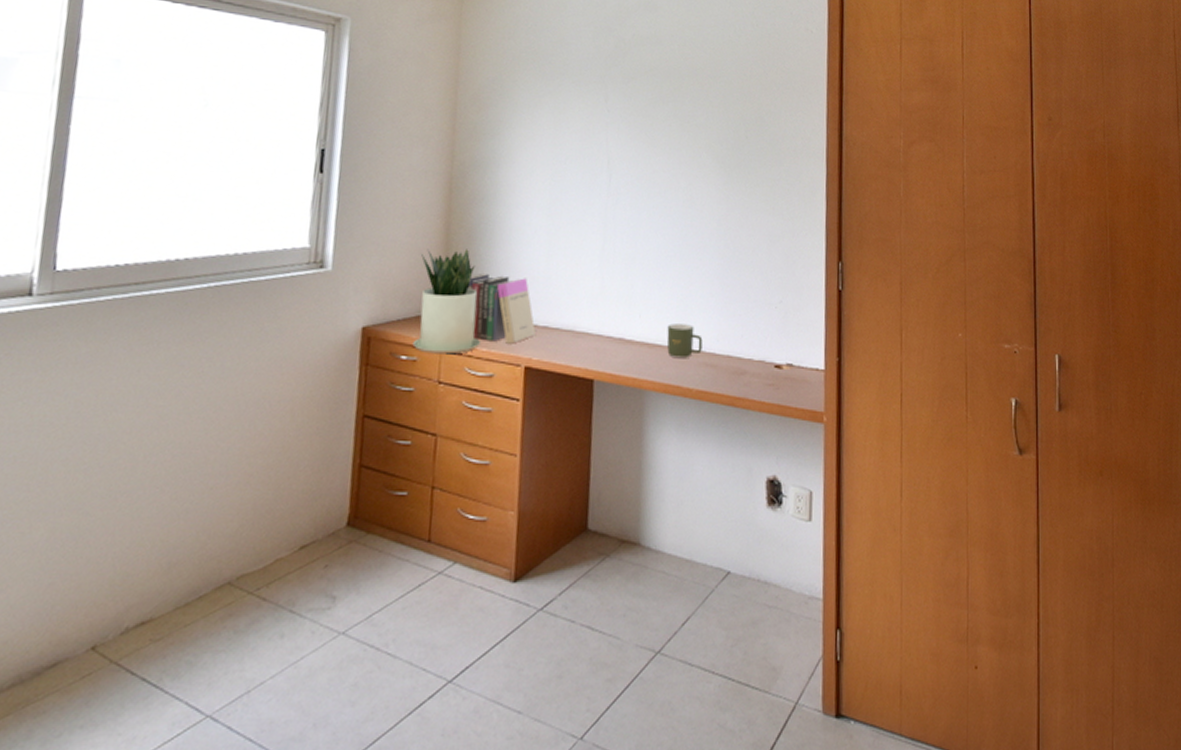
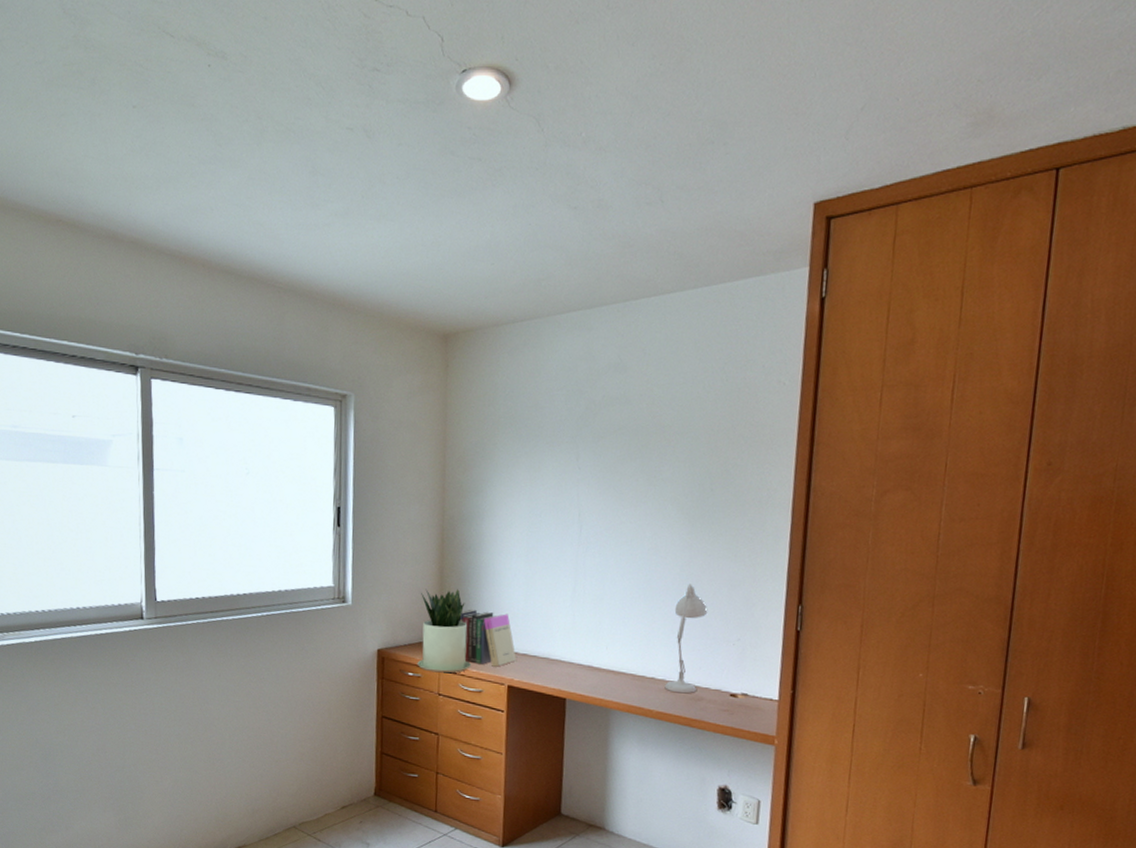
mug: present [667,324,703,359] -> none [630,655,663,685]
desk lamp: none [704,240,748,367] -> present [664,584,708,694]

